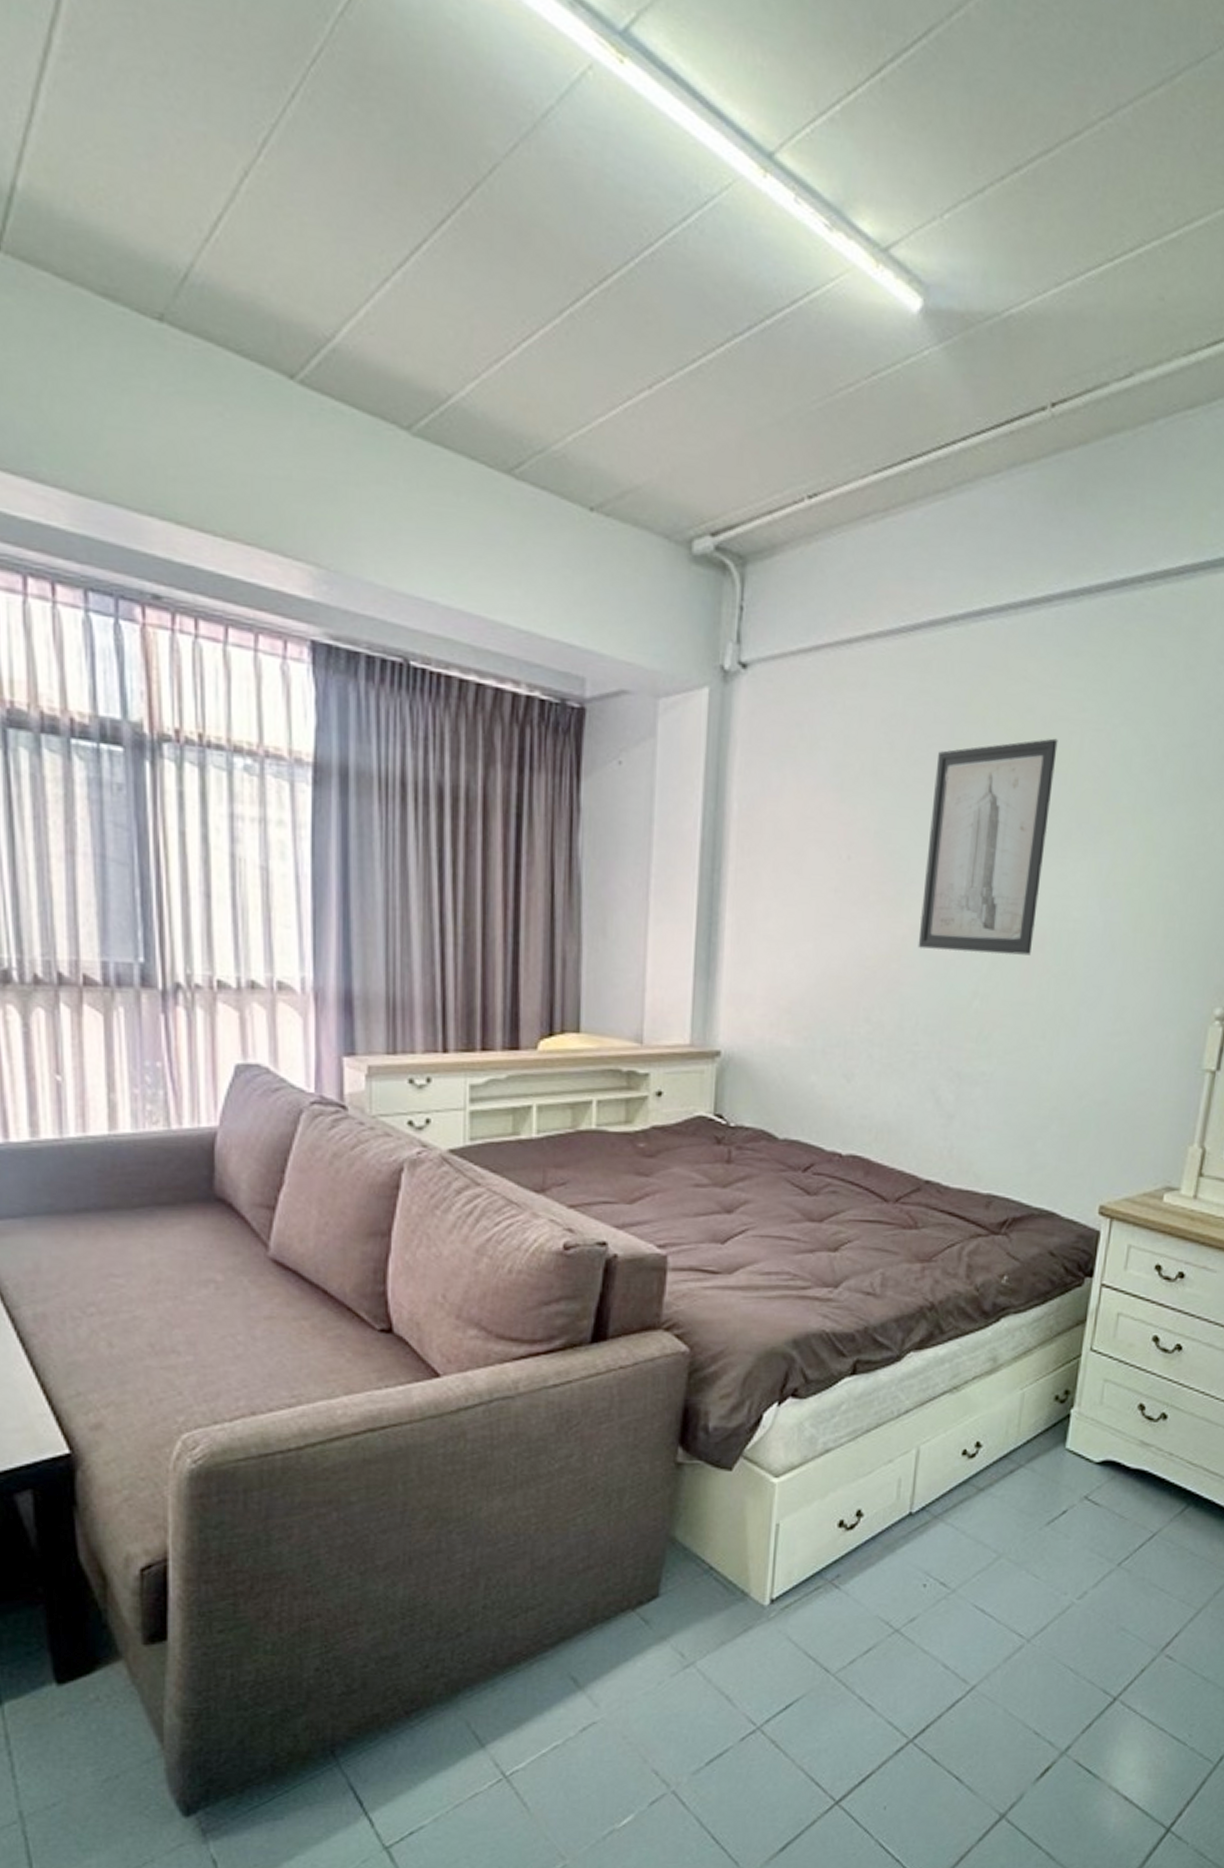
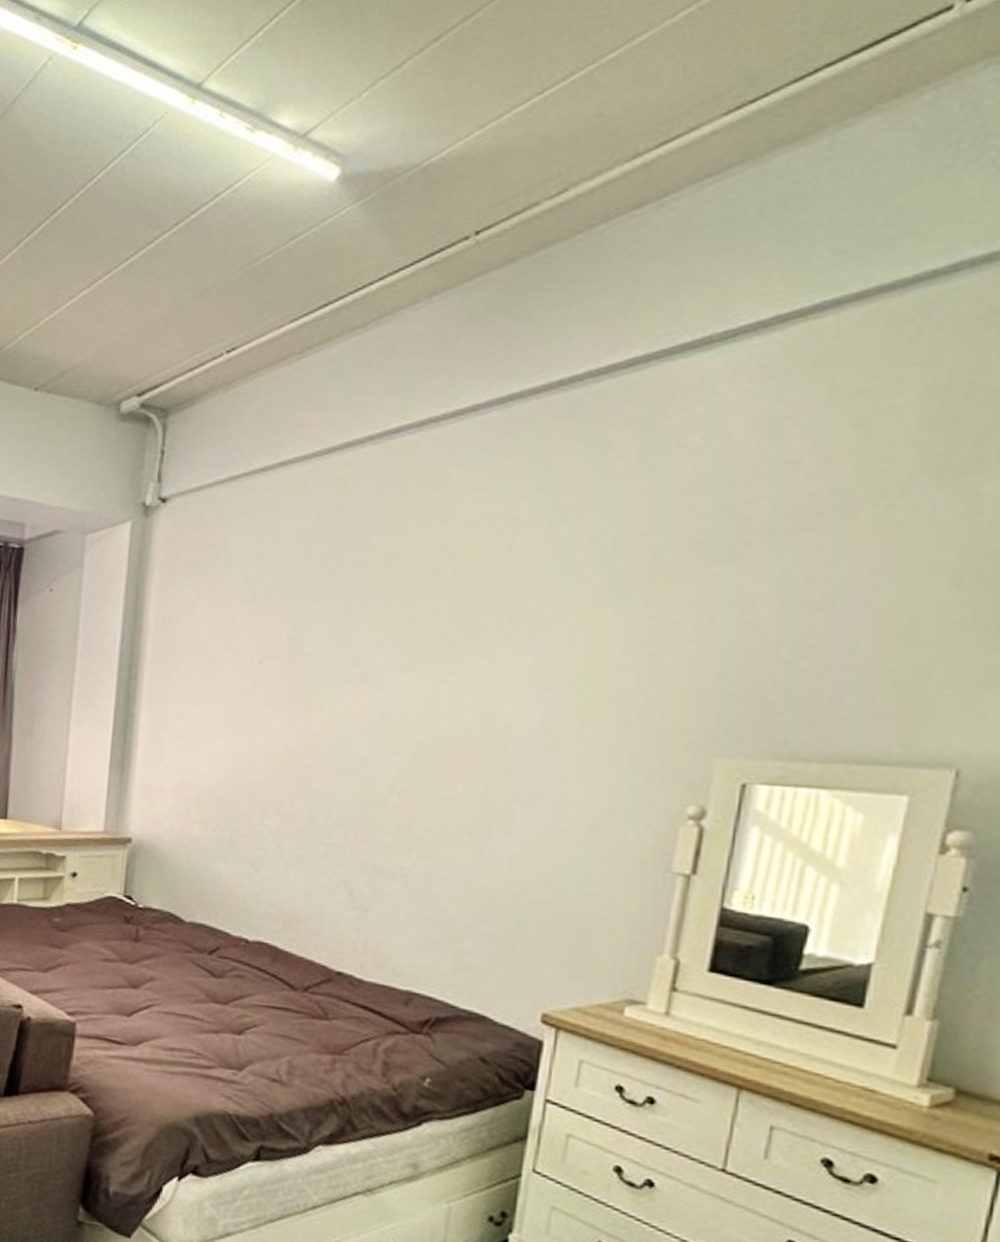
wall art: present [918,738,1058,955] -> none [330,538,486,751]

